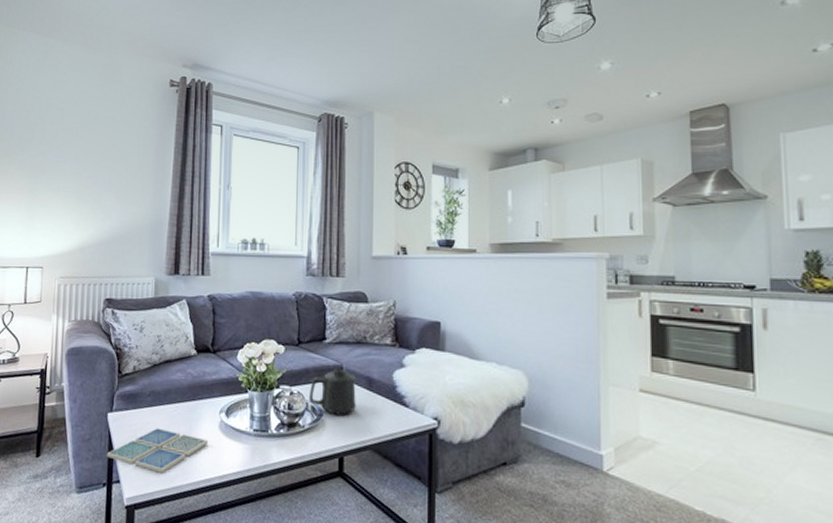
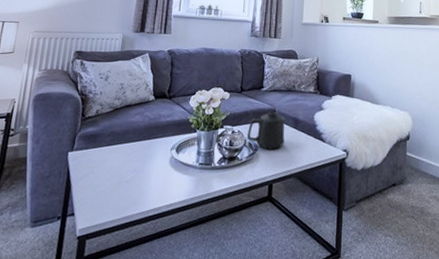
drink coaster: present [107,428,209,473] -> none [64,164,159,205]

